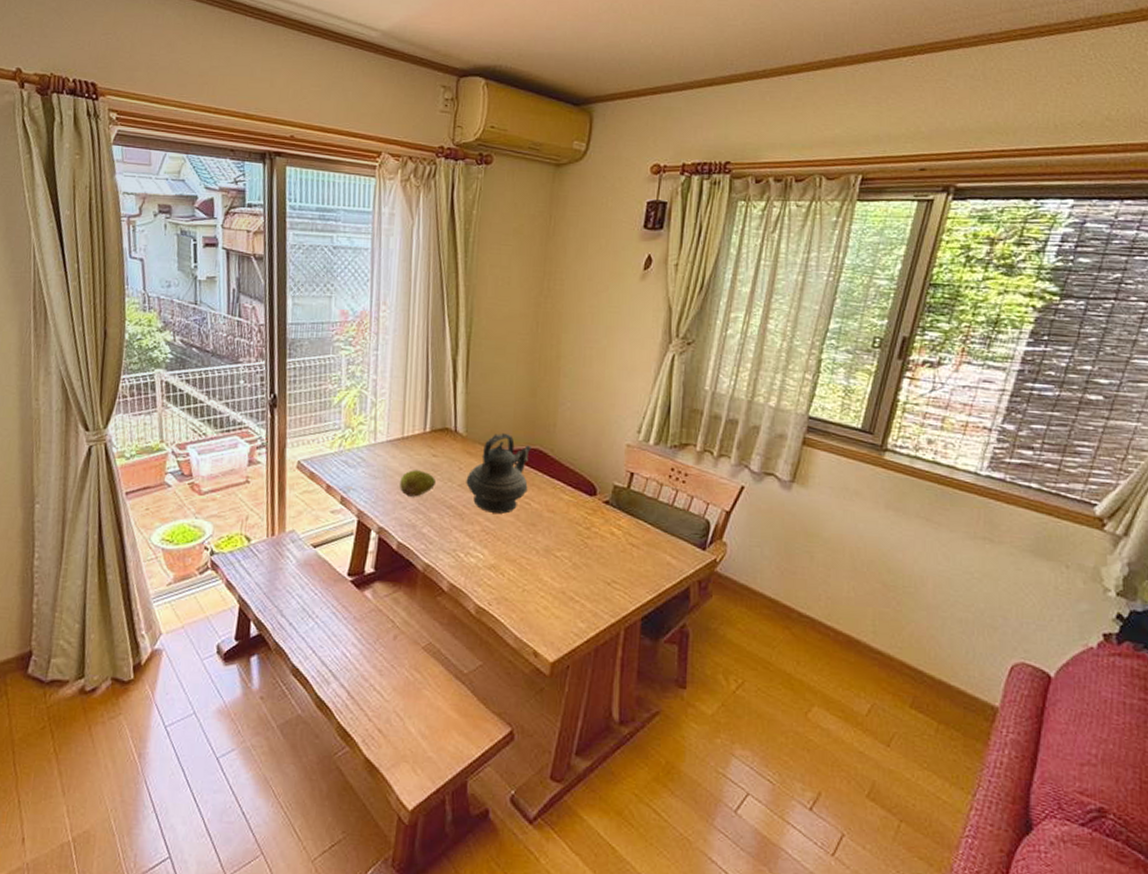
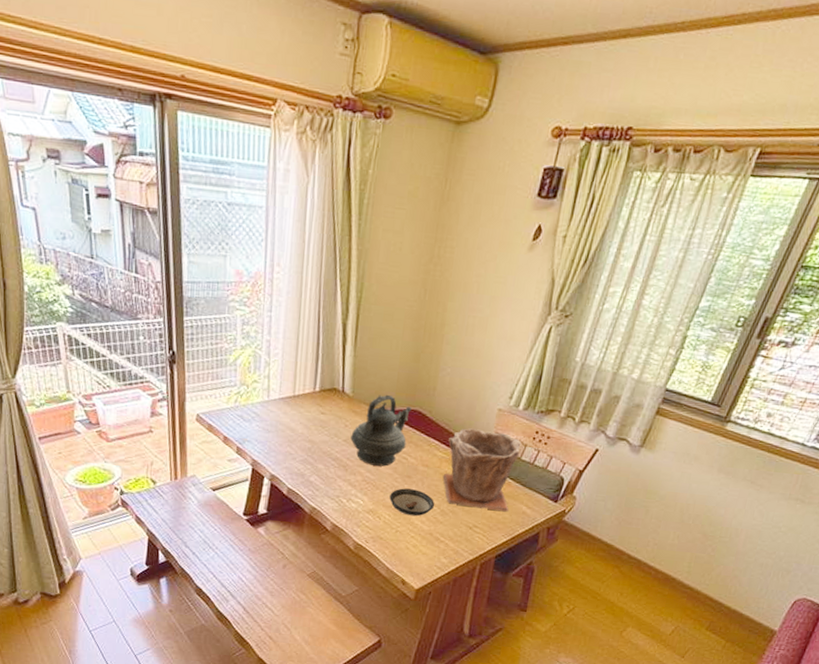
fruit: present [400,470,437,497] -> none [290,425,324,450]
saucer: none [513,538,564,572] -> present [389,488,434,517]
plant pot: none [572,467,656,563] -> present [443,428,521,512]

